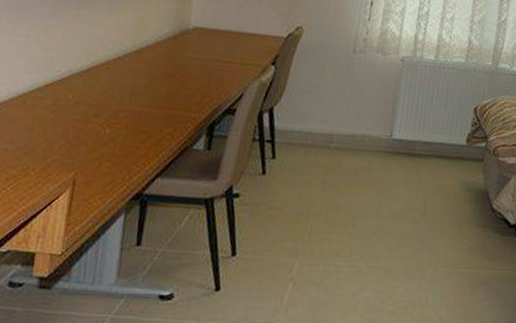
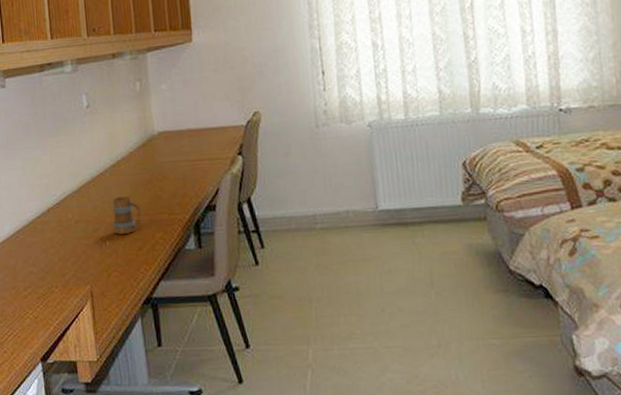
mug: none [117,84,155,125] -> present [112,196,142,235]

